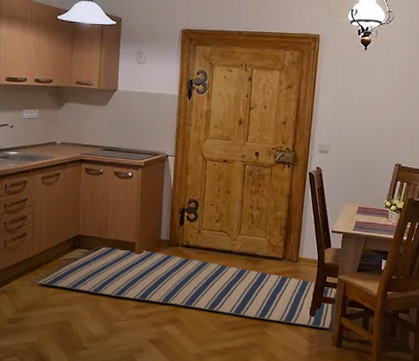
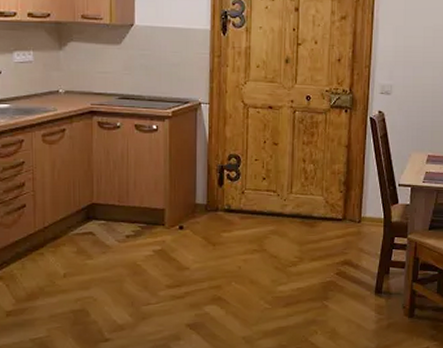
rug: present [29,245,338,330] -> none [31,214,408,298]

